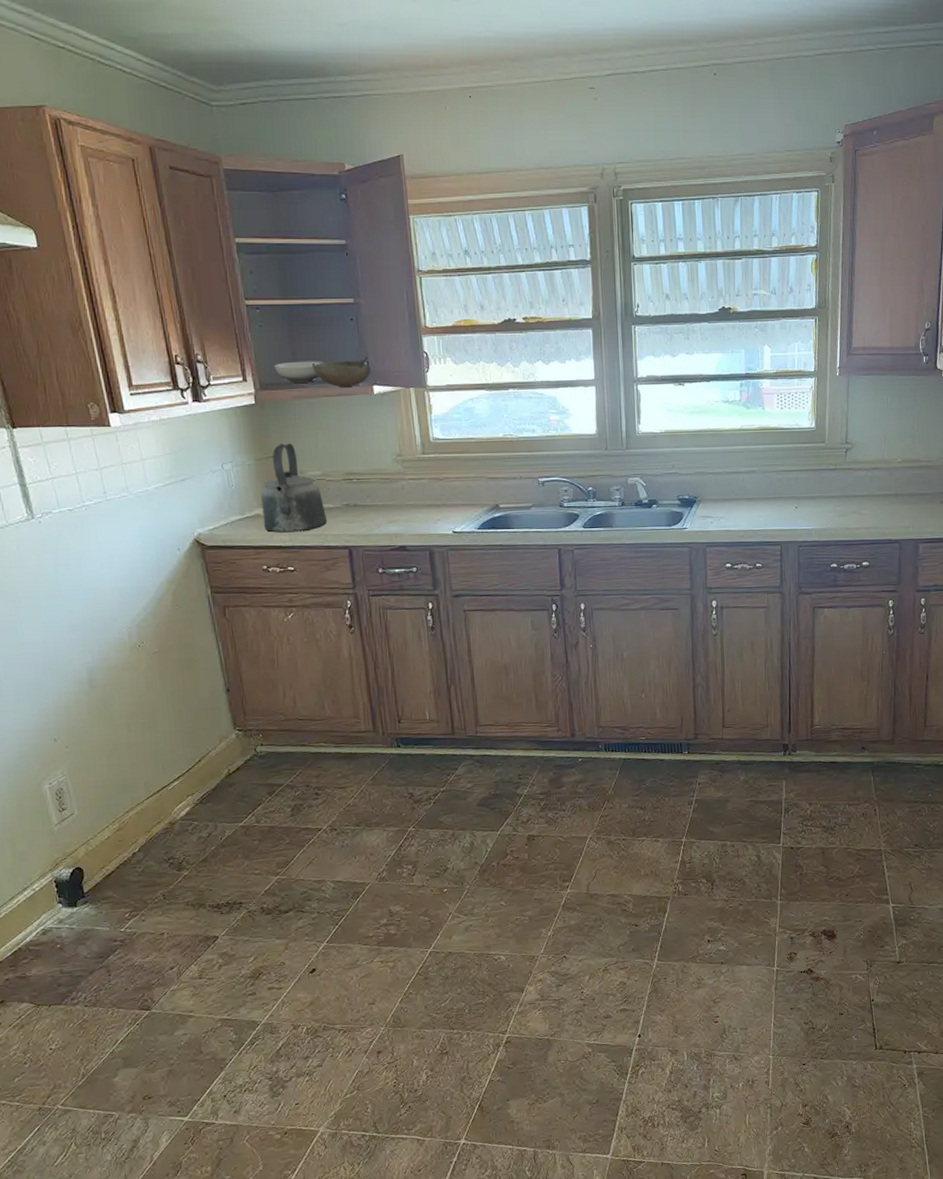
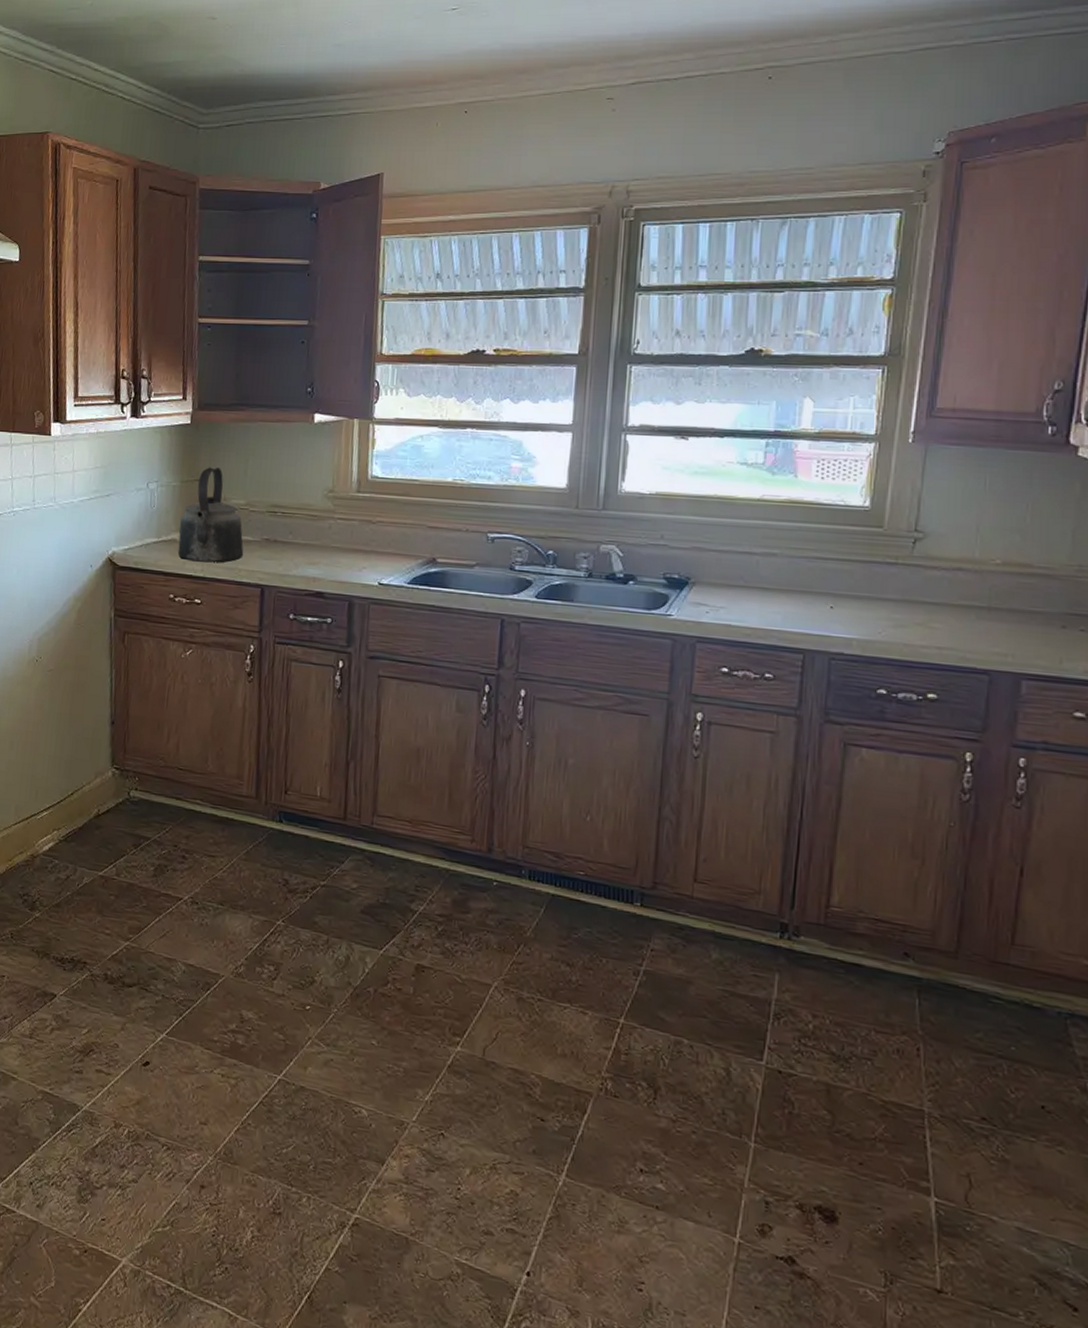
bowl: present [273,361,324,383] -> none [215,382,267,406]
bowl: present [312,359,372,387] -> none [254,383,316,413]

